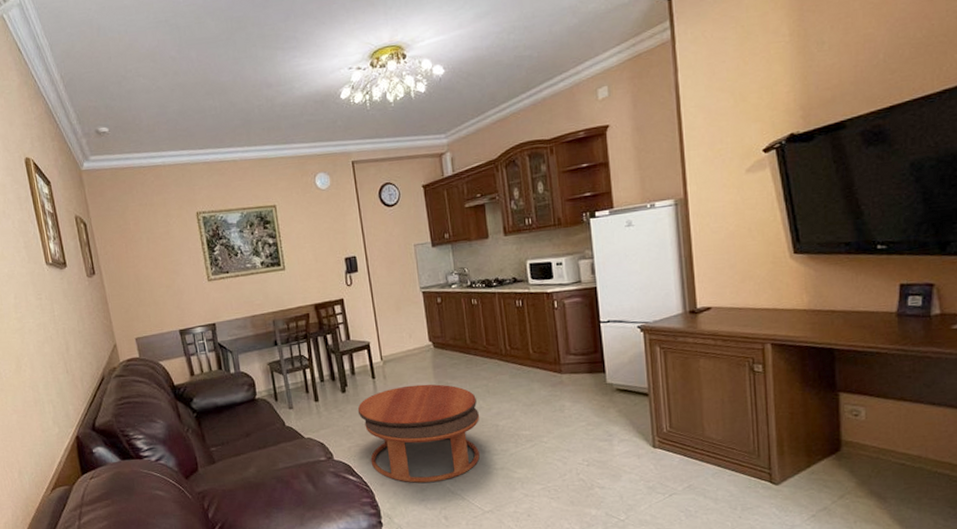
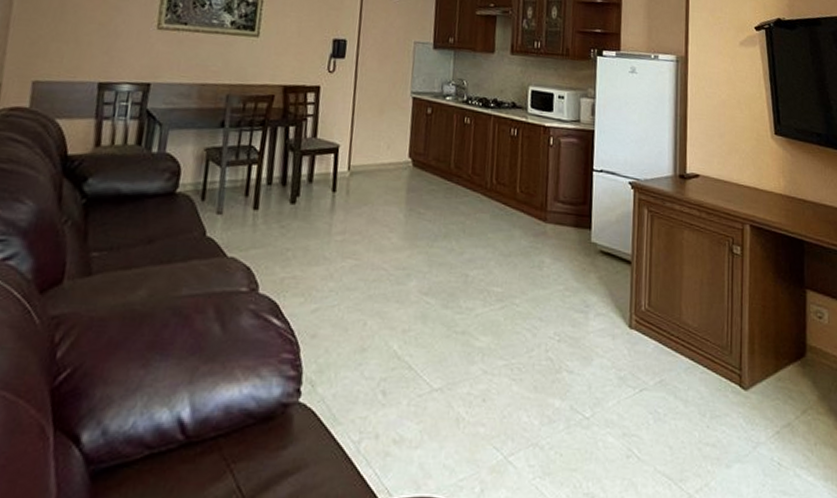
coffee table: present [357,384,480,483] -> none [304,207,450,341]

